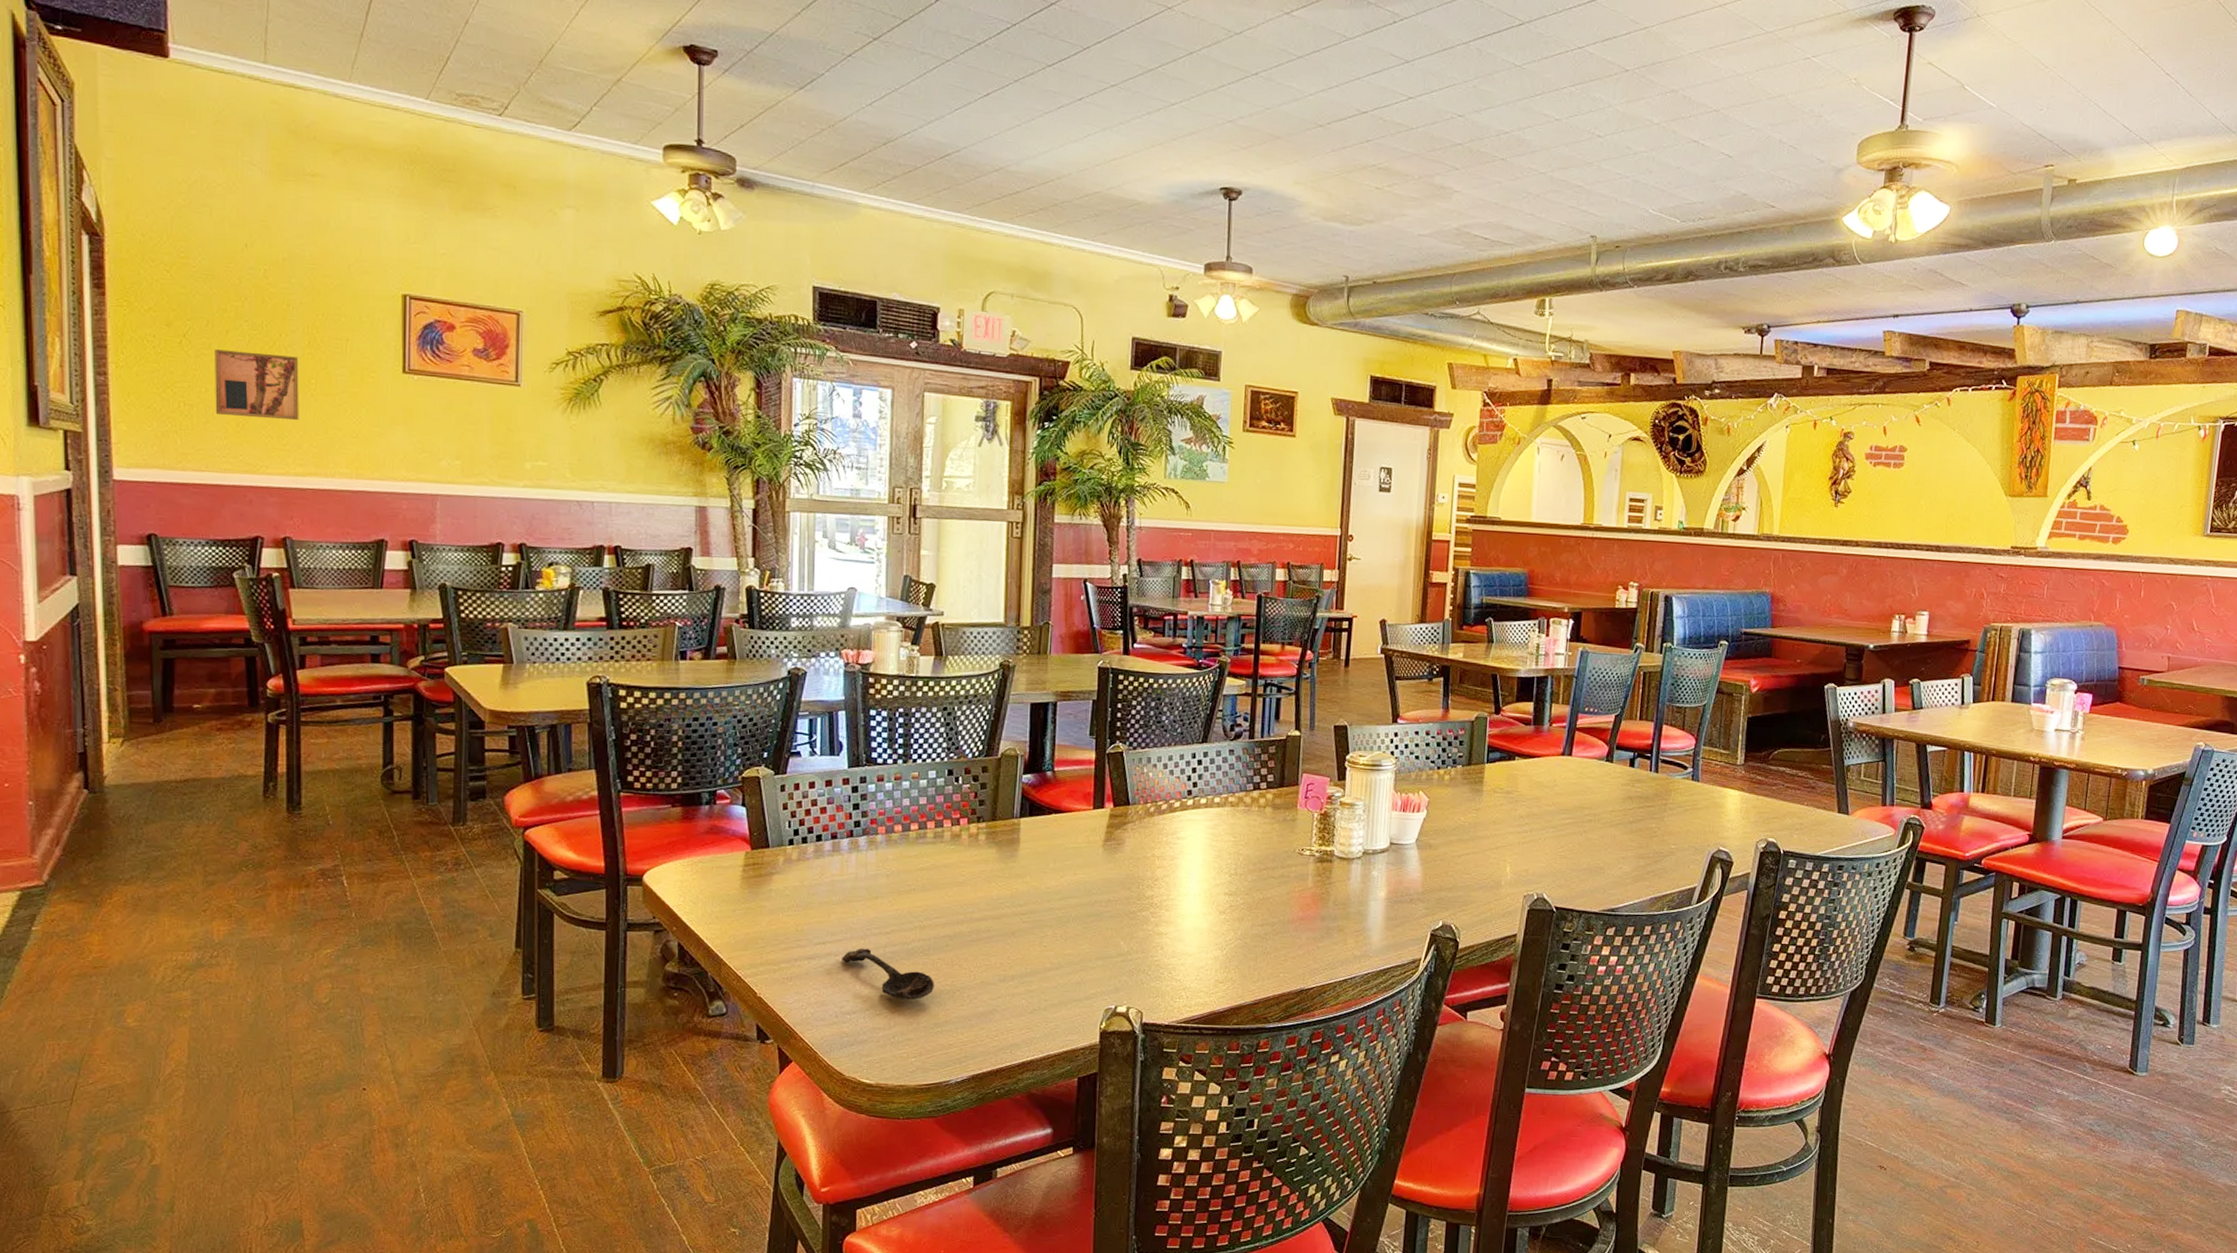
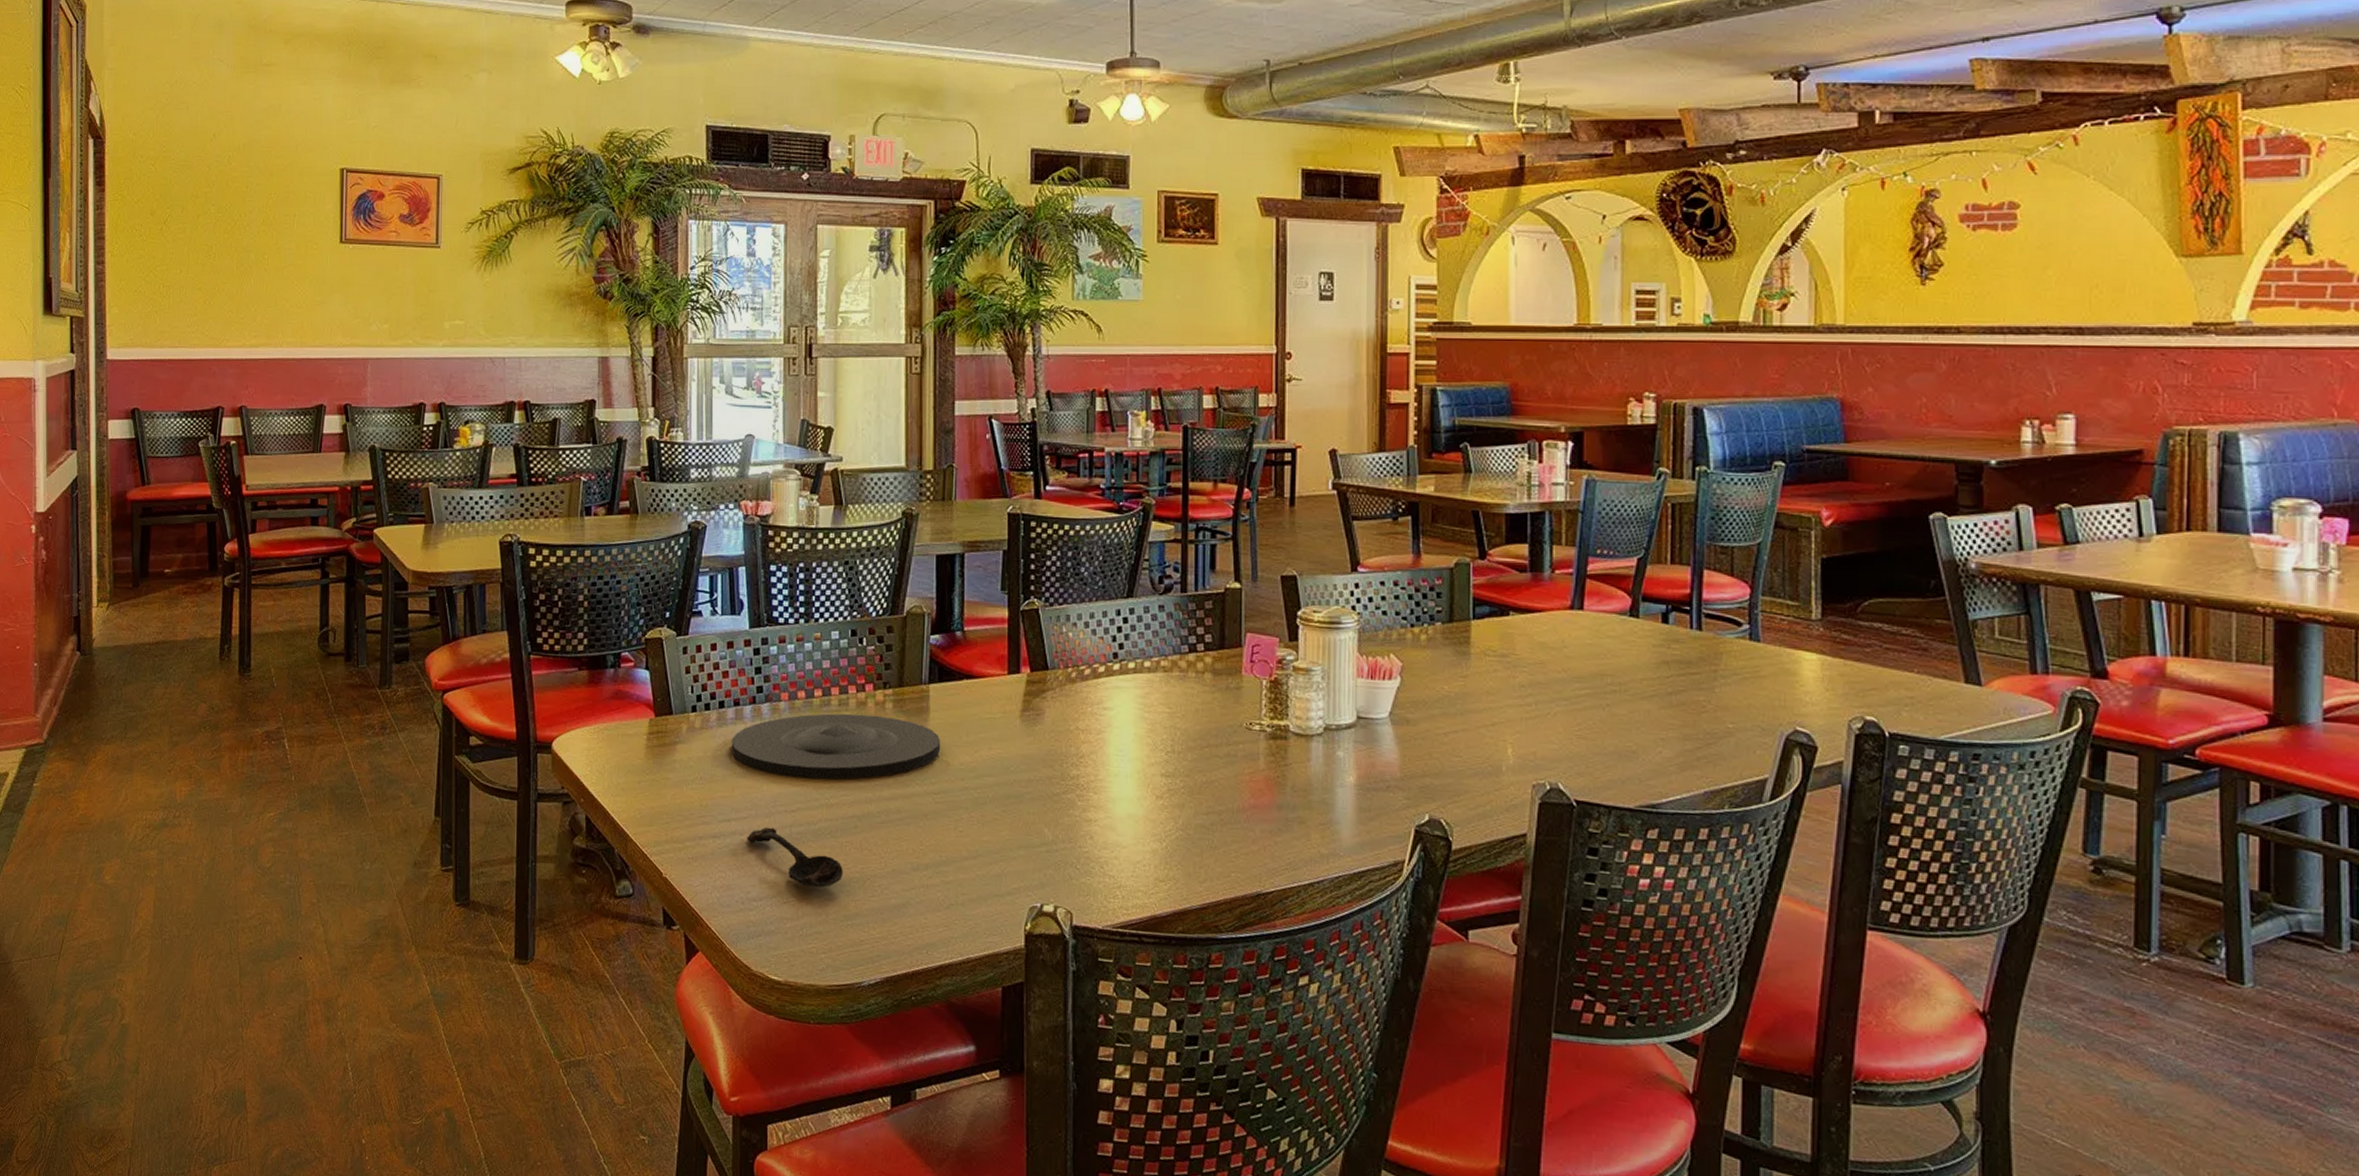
wall art: present [215,349,299,420] -> none [187,233,255,295]
plate: none [827,844,1030,904] -> present [731,713,941,779]

